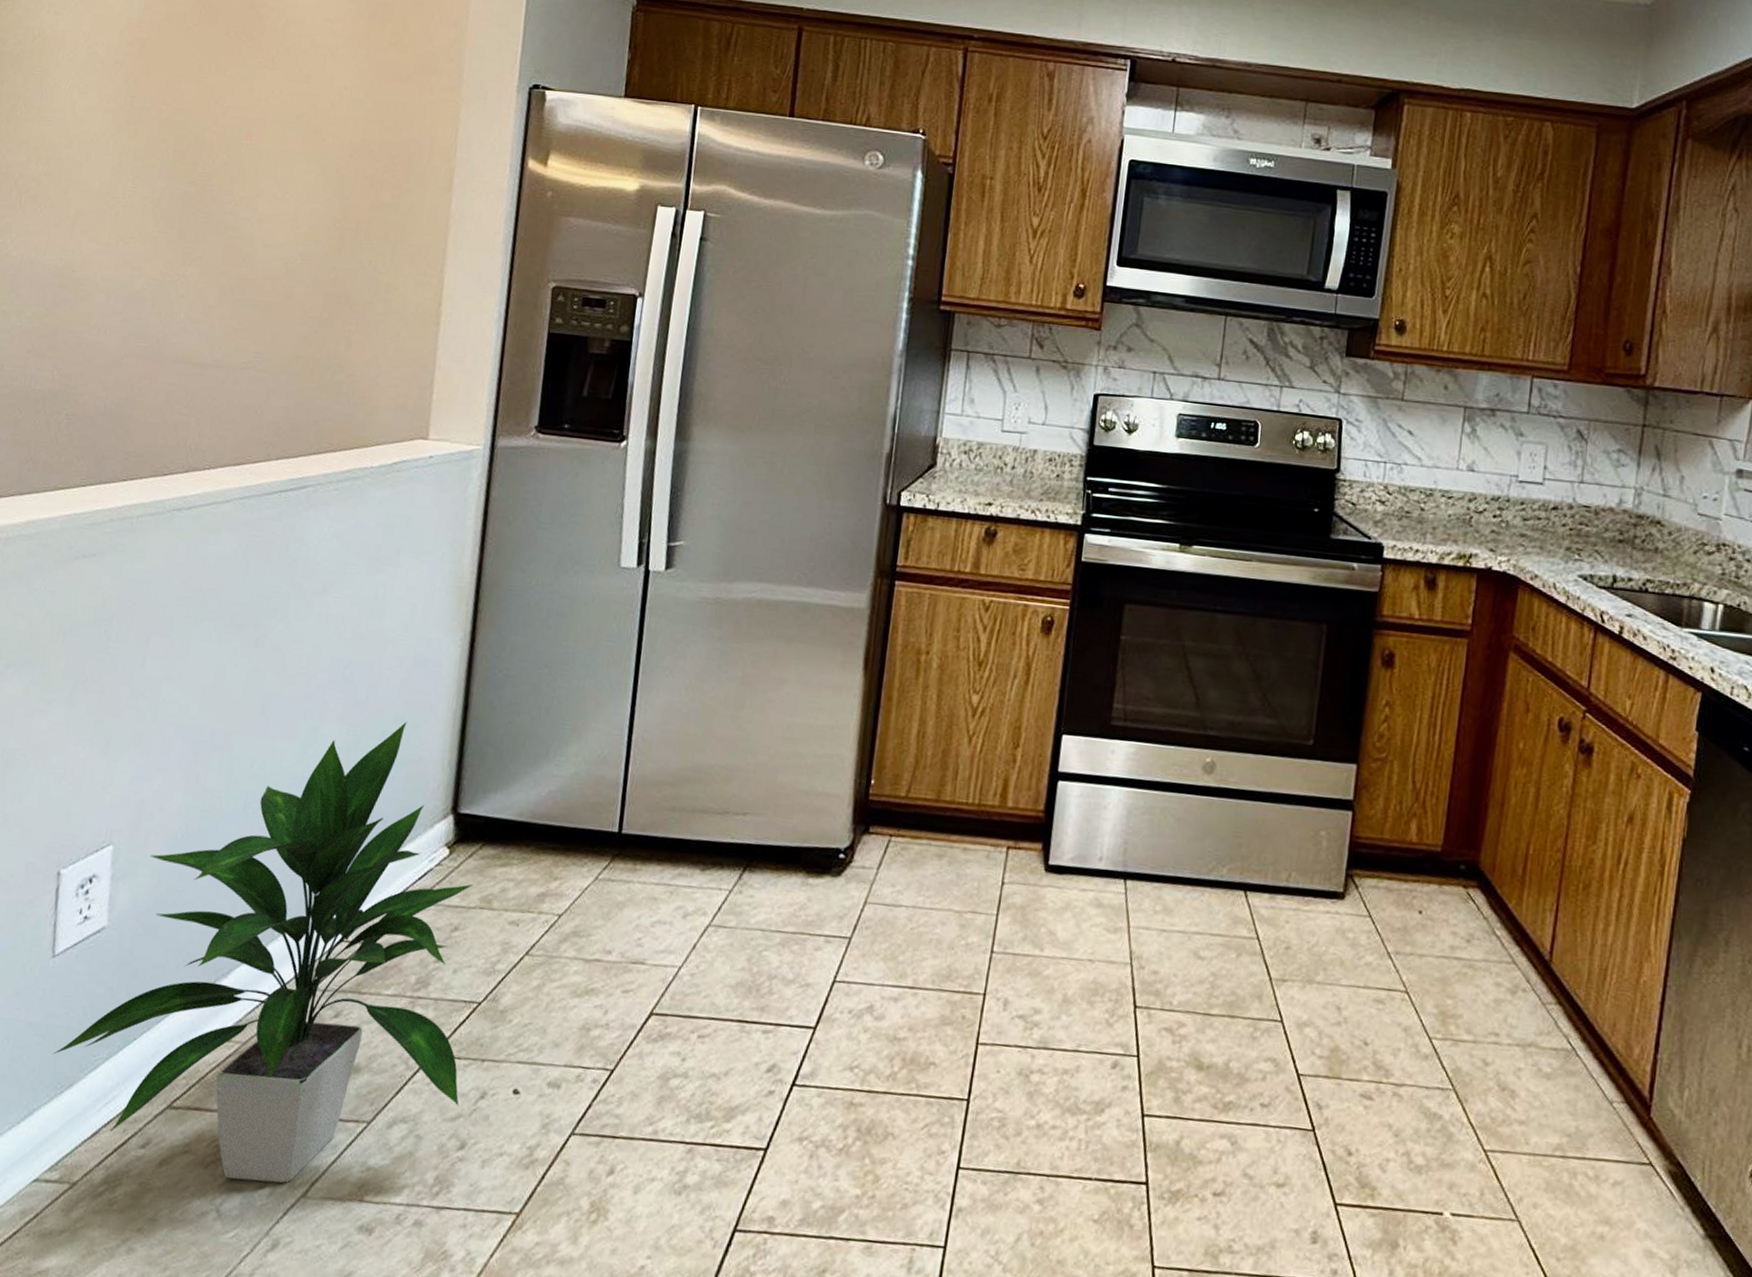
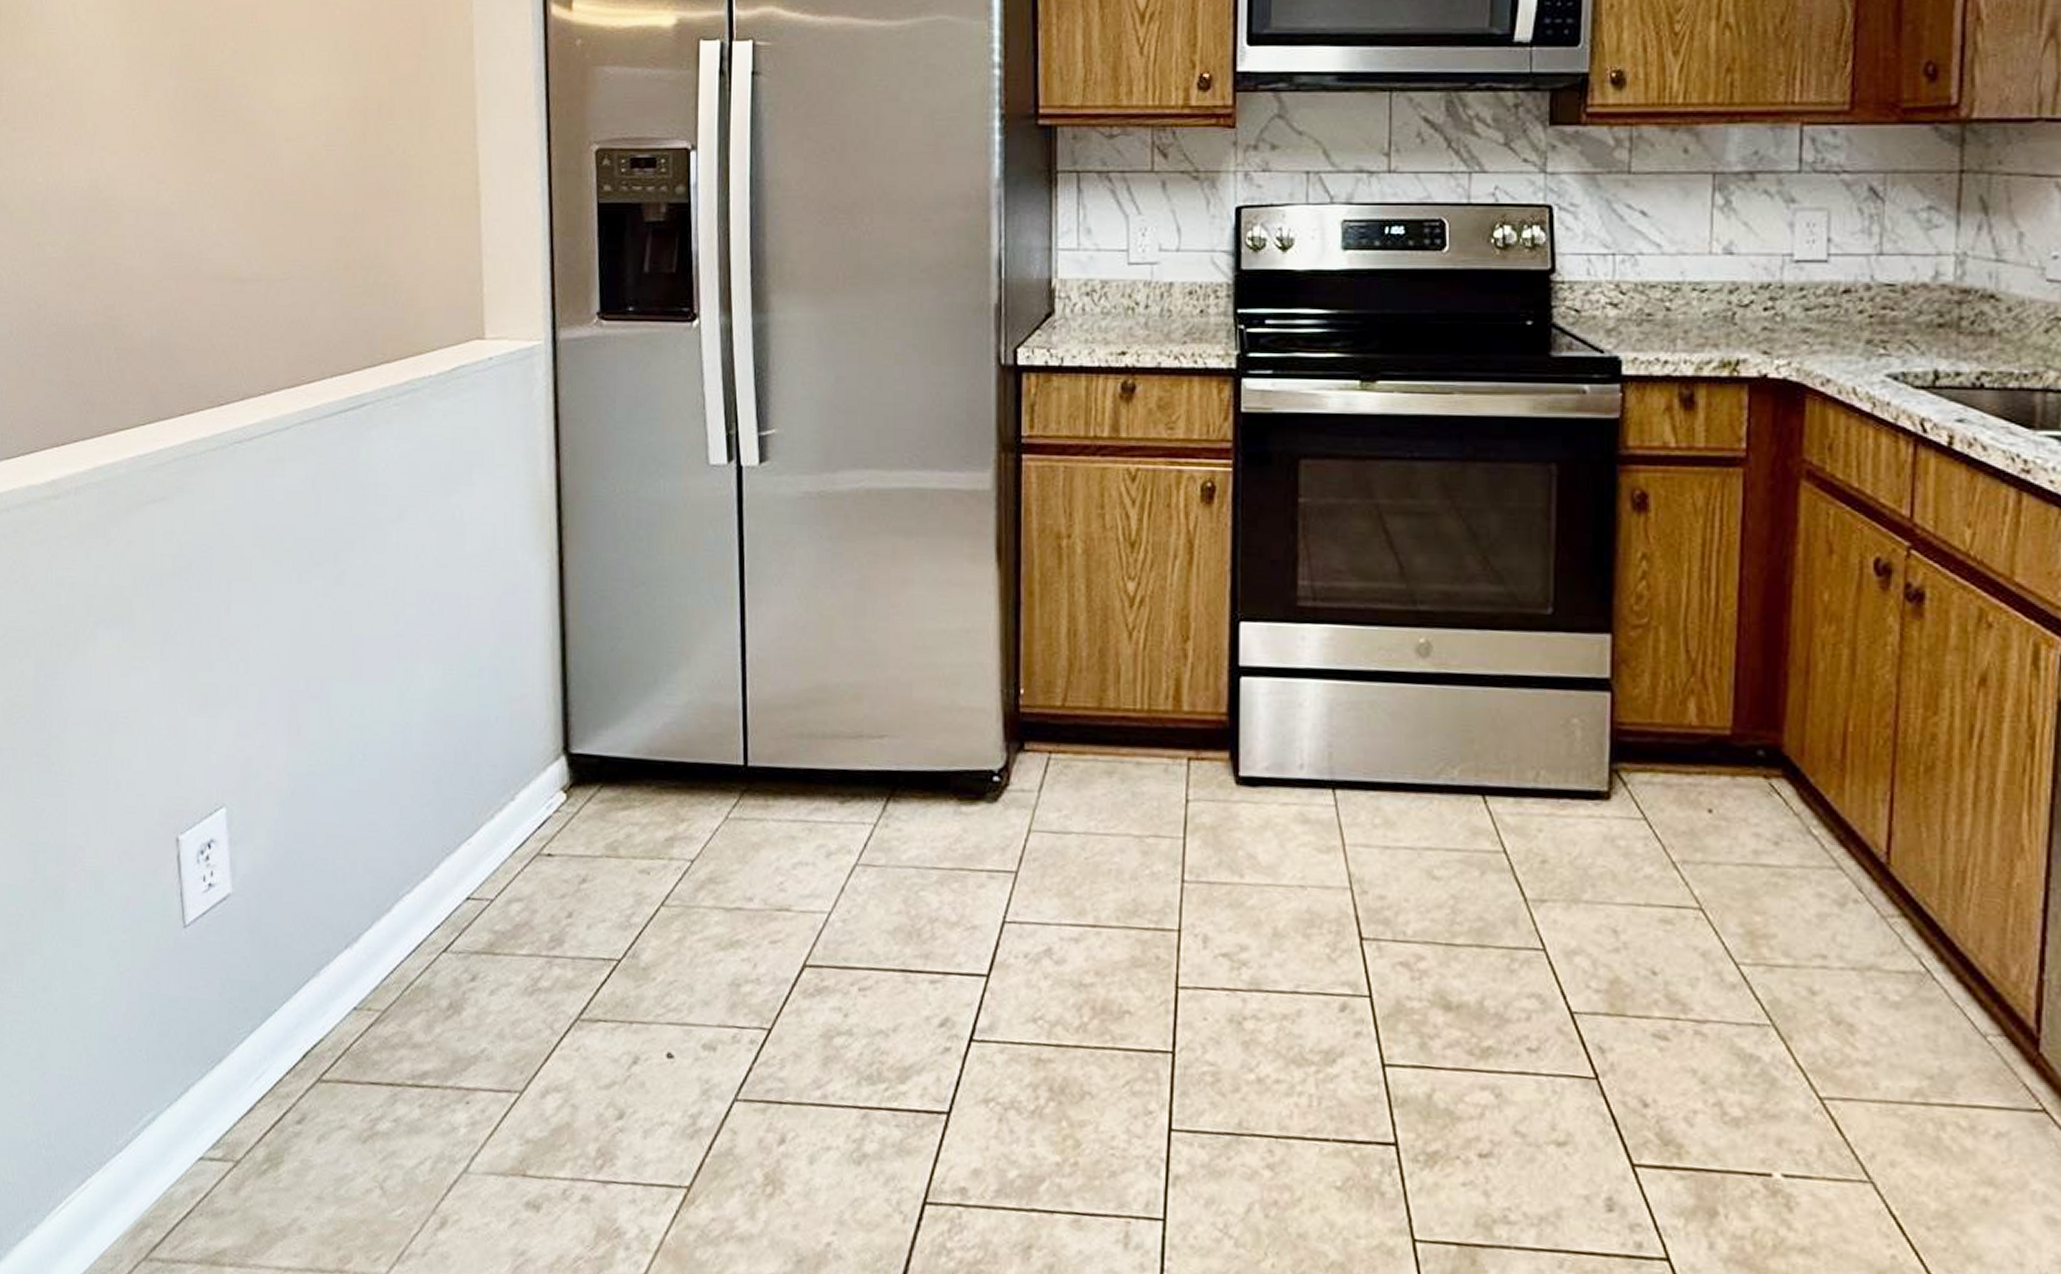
indoor plant: present [53,722,473,1183] -> none [199,656,612,1158]

